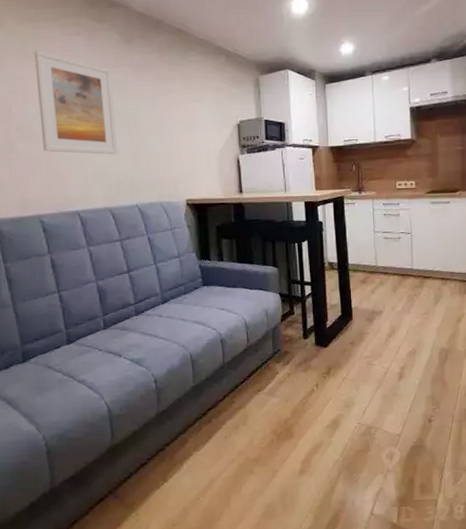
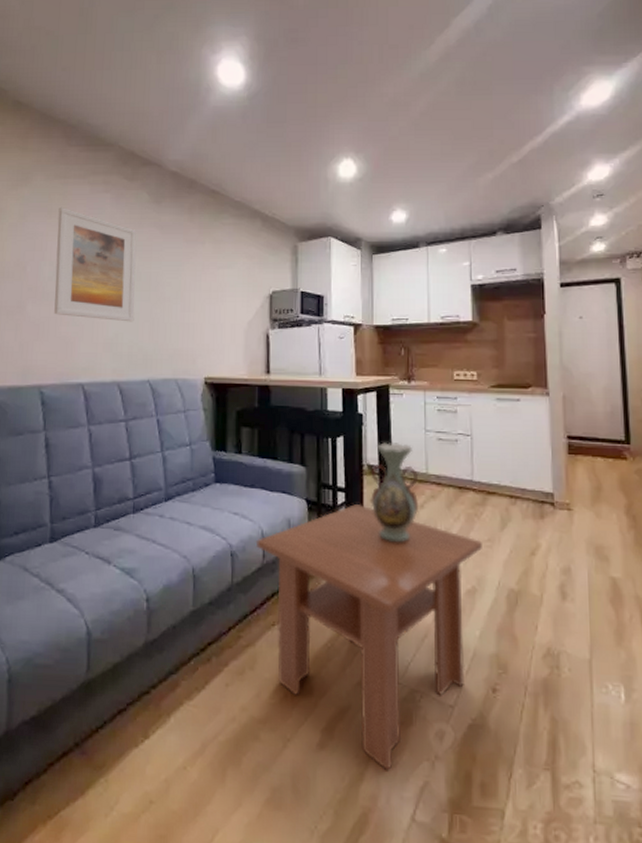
coffee table: none [240,294,420,483] -> present [255,504,482,770]
decorative vase: none [331,243,371,322] -> present [371,442,419,543]

